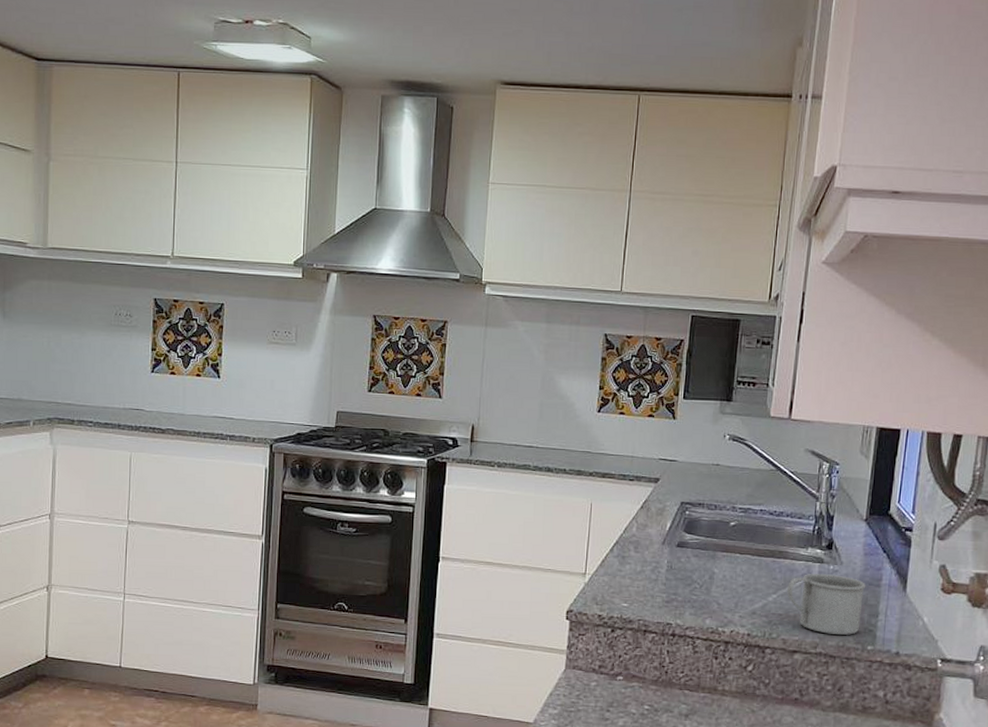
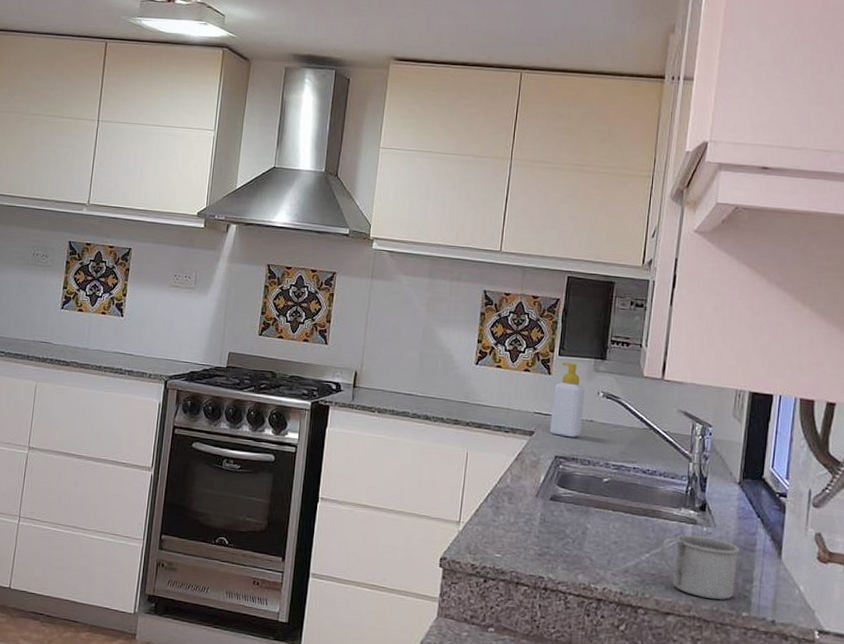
soap bottle: none [676,406,711,483] -> present [550,362,585,438]

